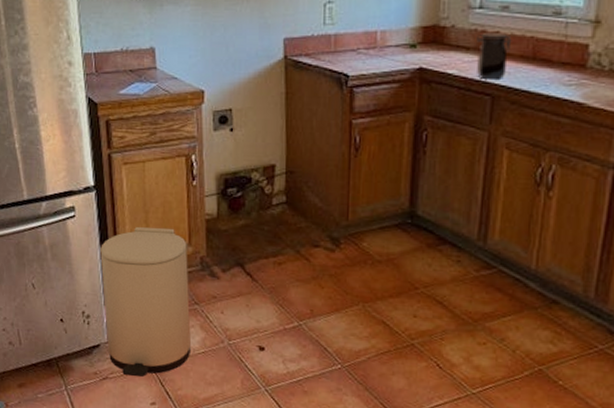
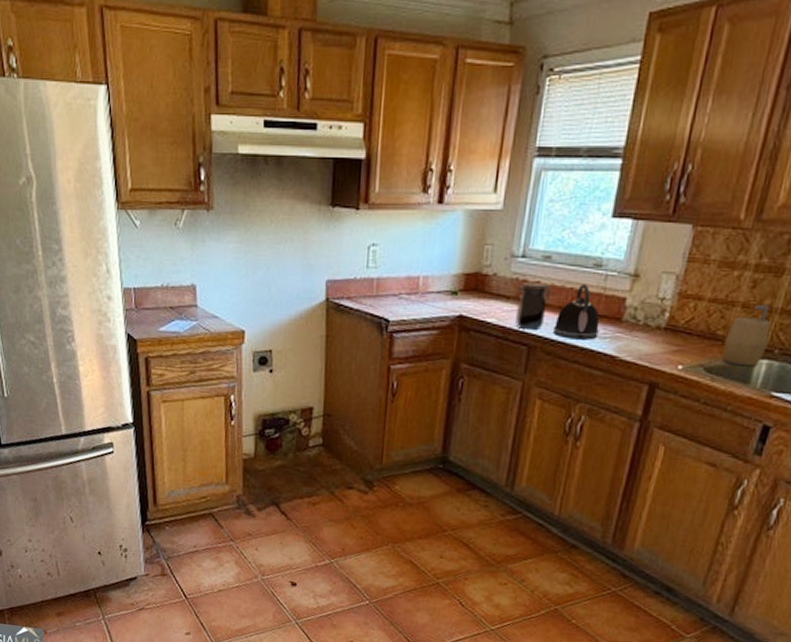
pedal bin: present [100,227,191,377] -> none [138,465,226,608]
kettle: none [517,31,564,88] -> present [553,283,600,340]

